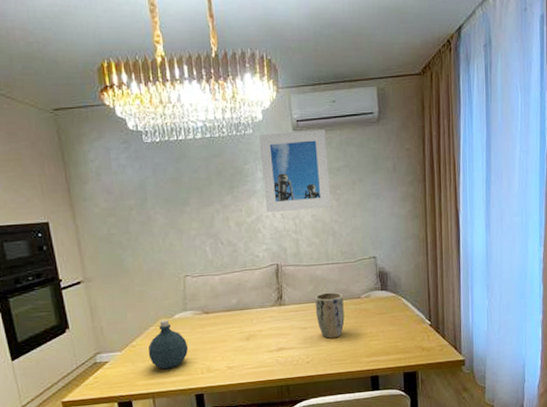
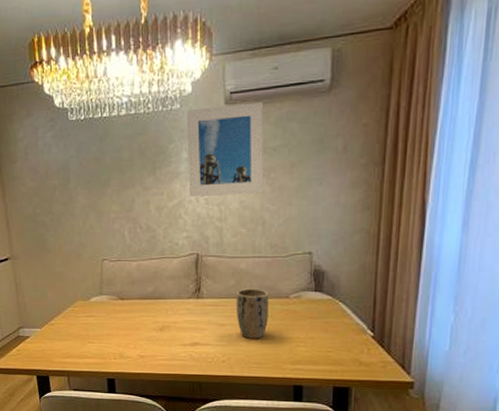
bottle: present [148,319,188,370] -> none [65,301,102,351]

